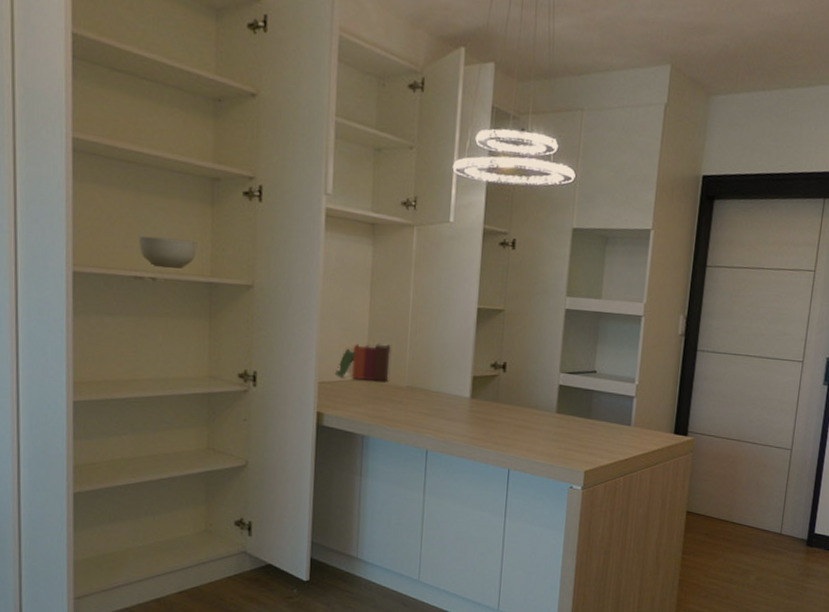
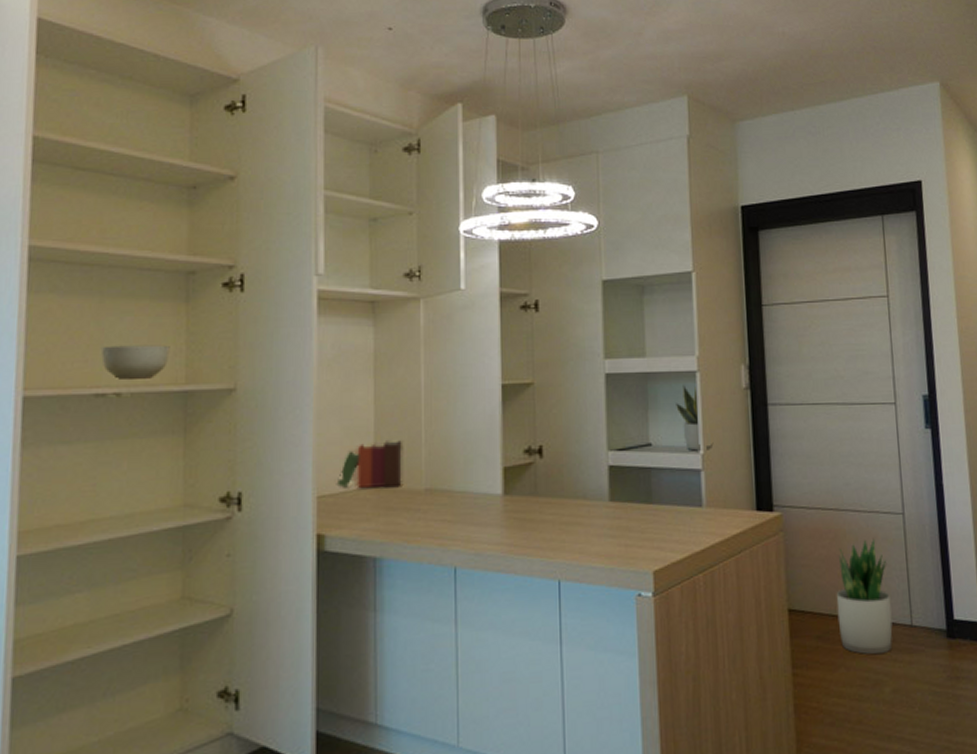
potted plant: none [621,326,648,382] -> present [676,385,714,451]
planter: none [723,466,770,552] -> present [836,540,893,655]

